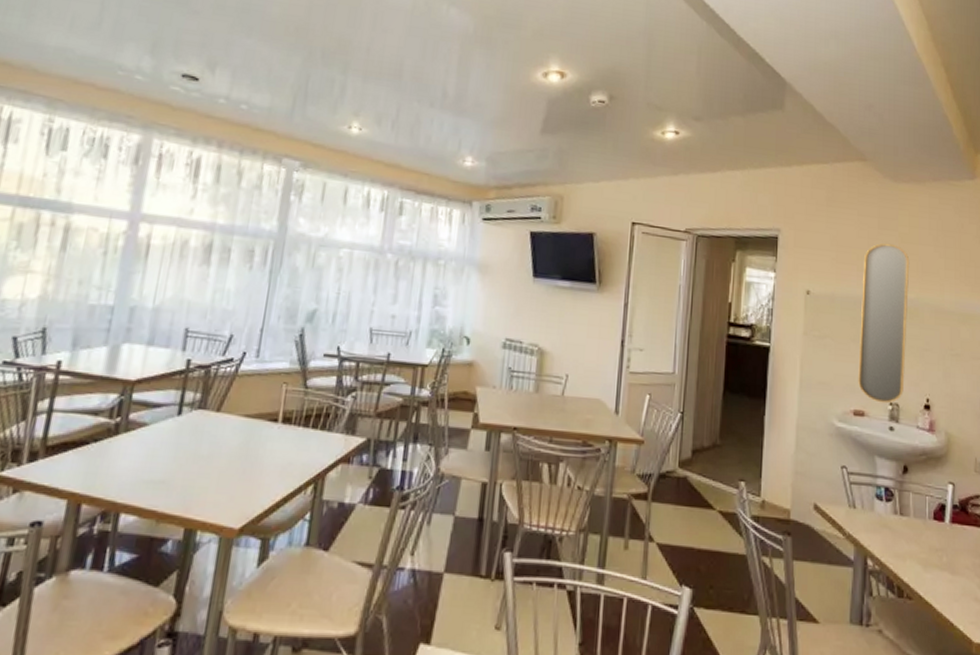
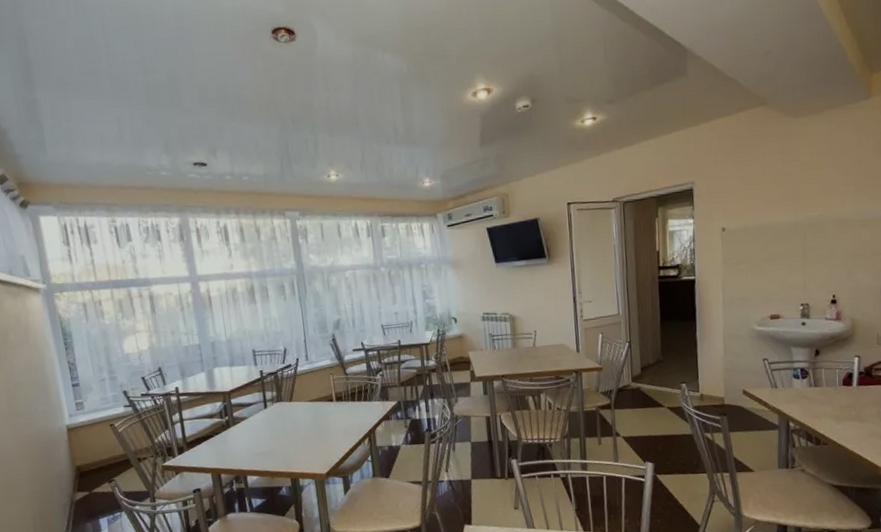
home mirror: present [858,243,910,404] -> none [770,173,813,306]

